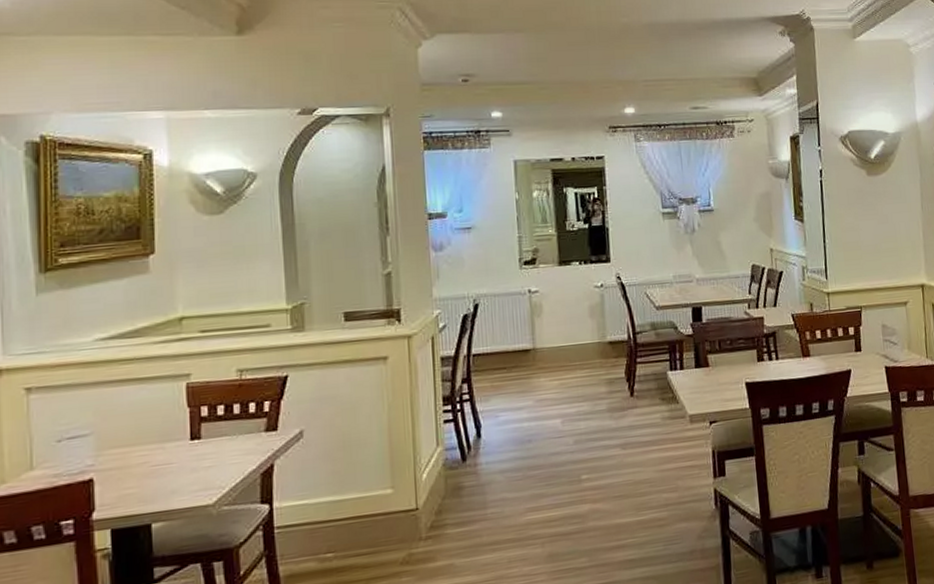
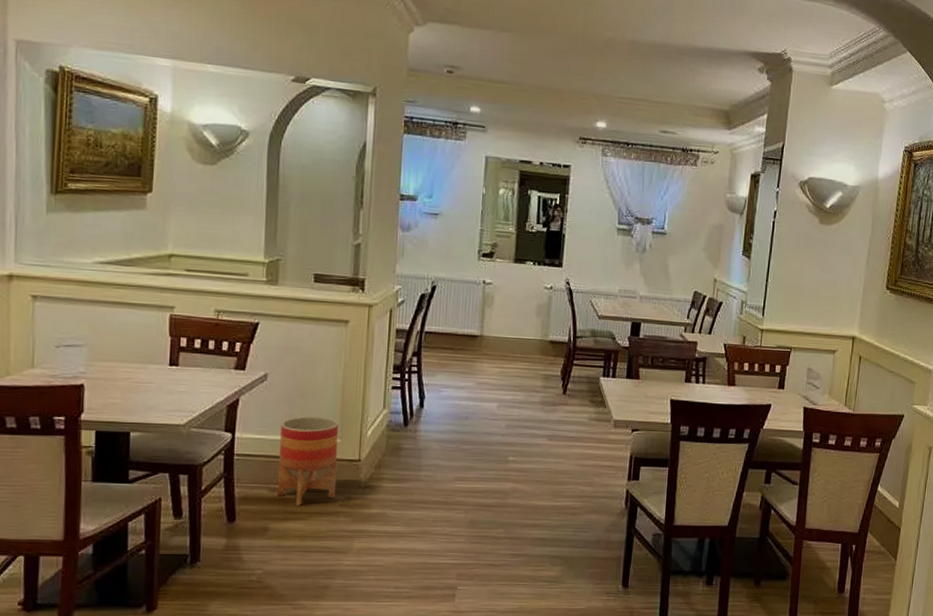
planter: none [324,467,395,574] -> present [276,416,339,506]

